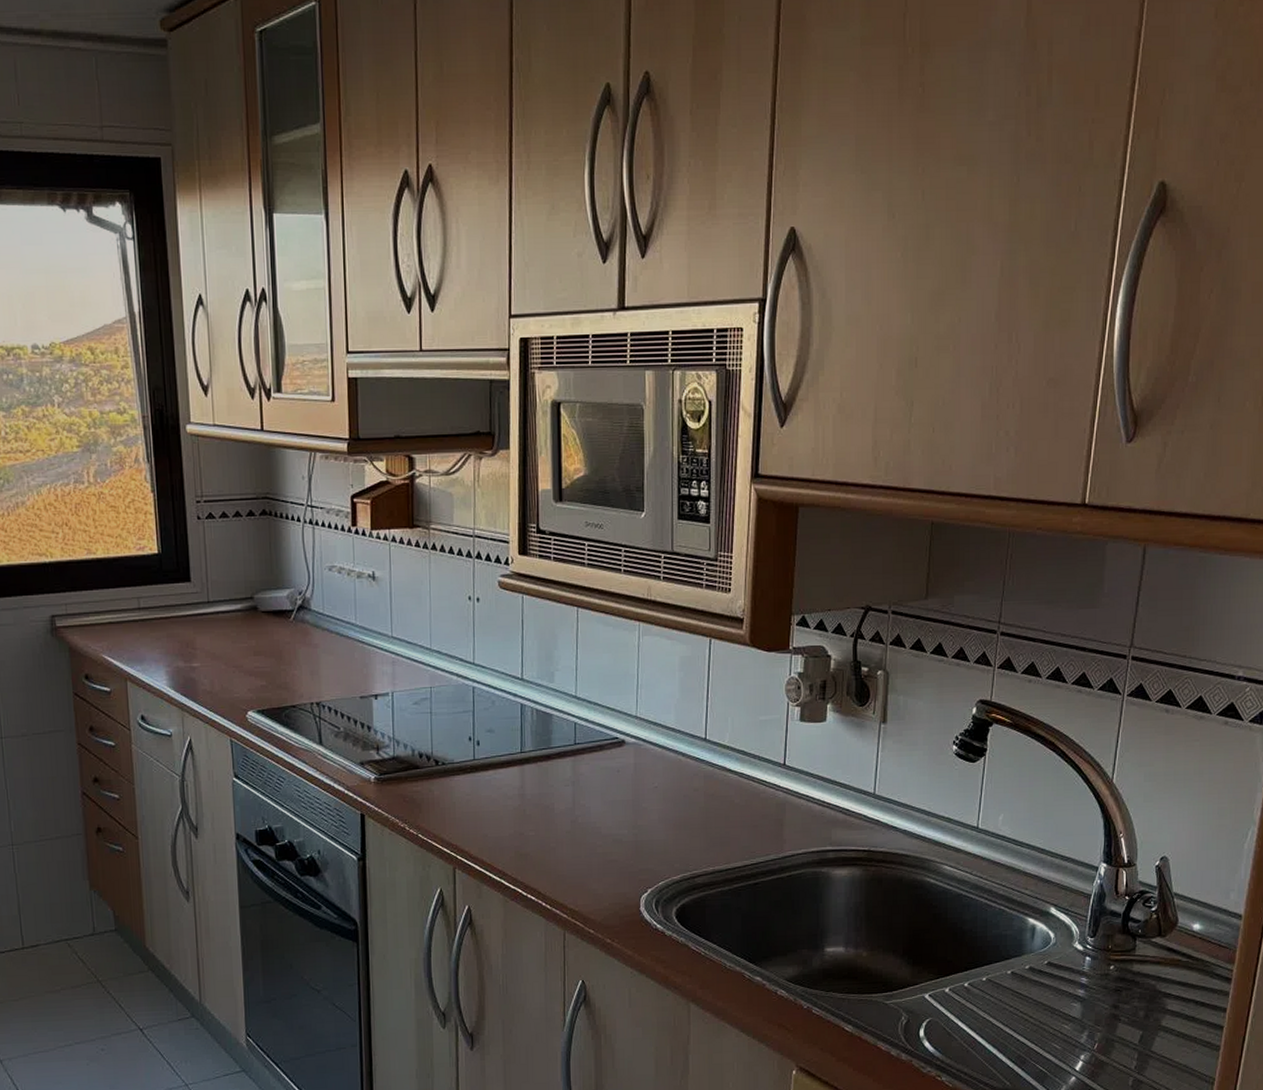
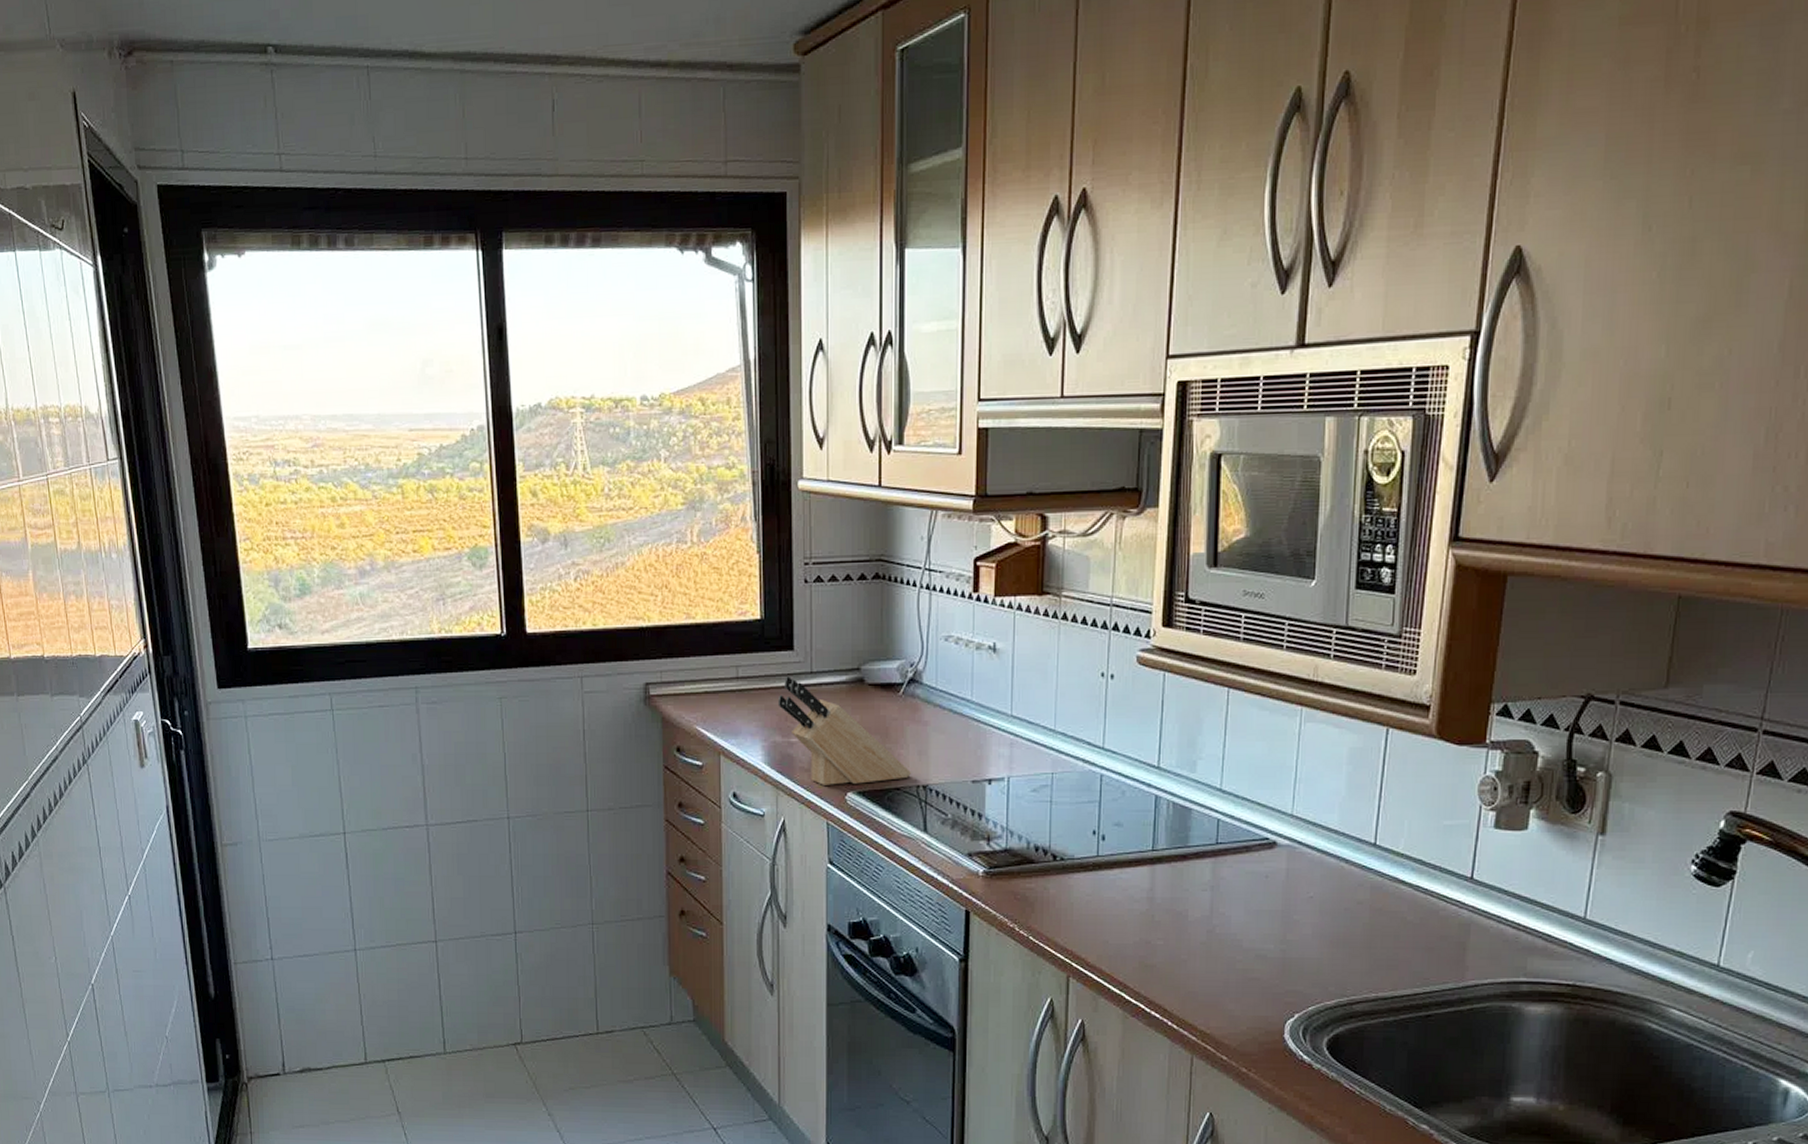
knife block: none [178,606,306,706] -> present [777,676,912,785]

